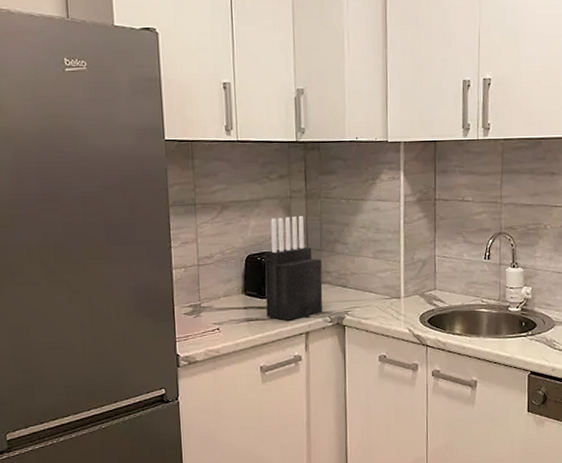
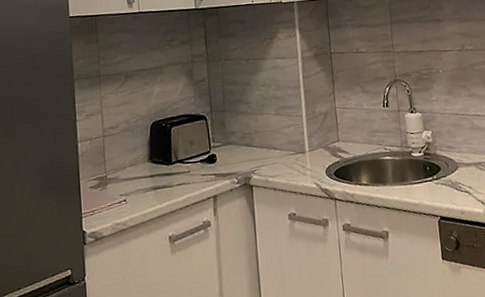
knife block: present [264,215,323,321] -> none [169,78,229,186]

